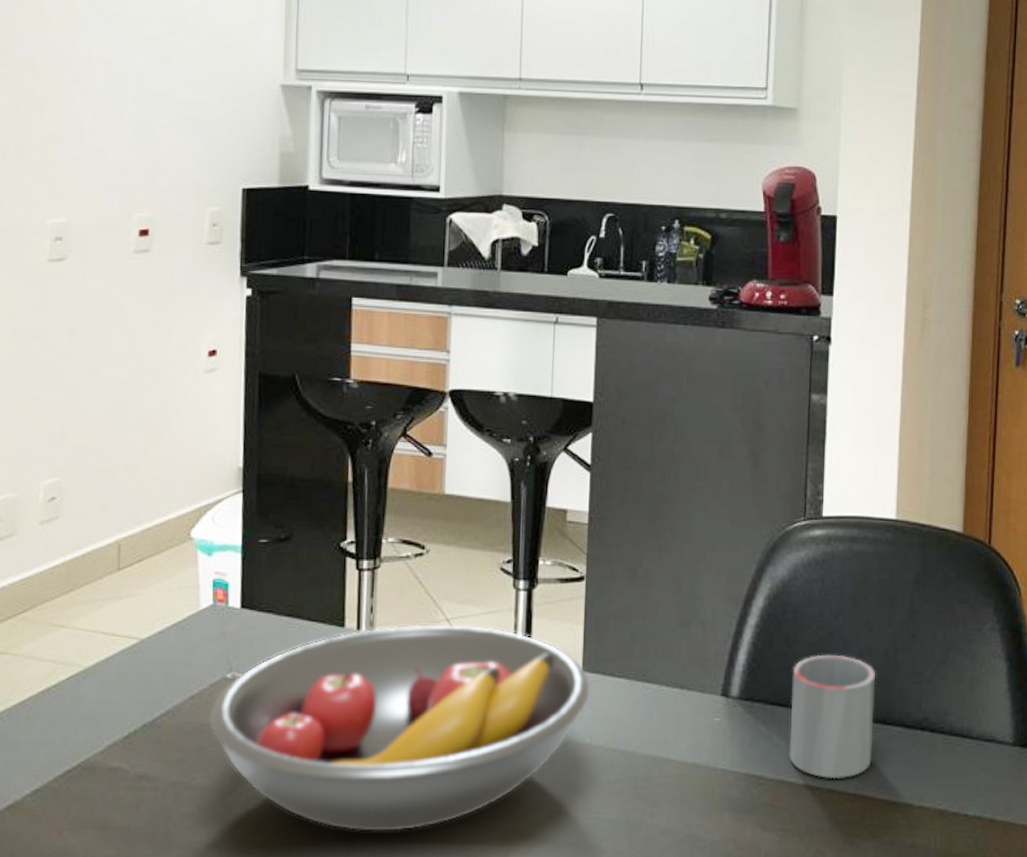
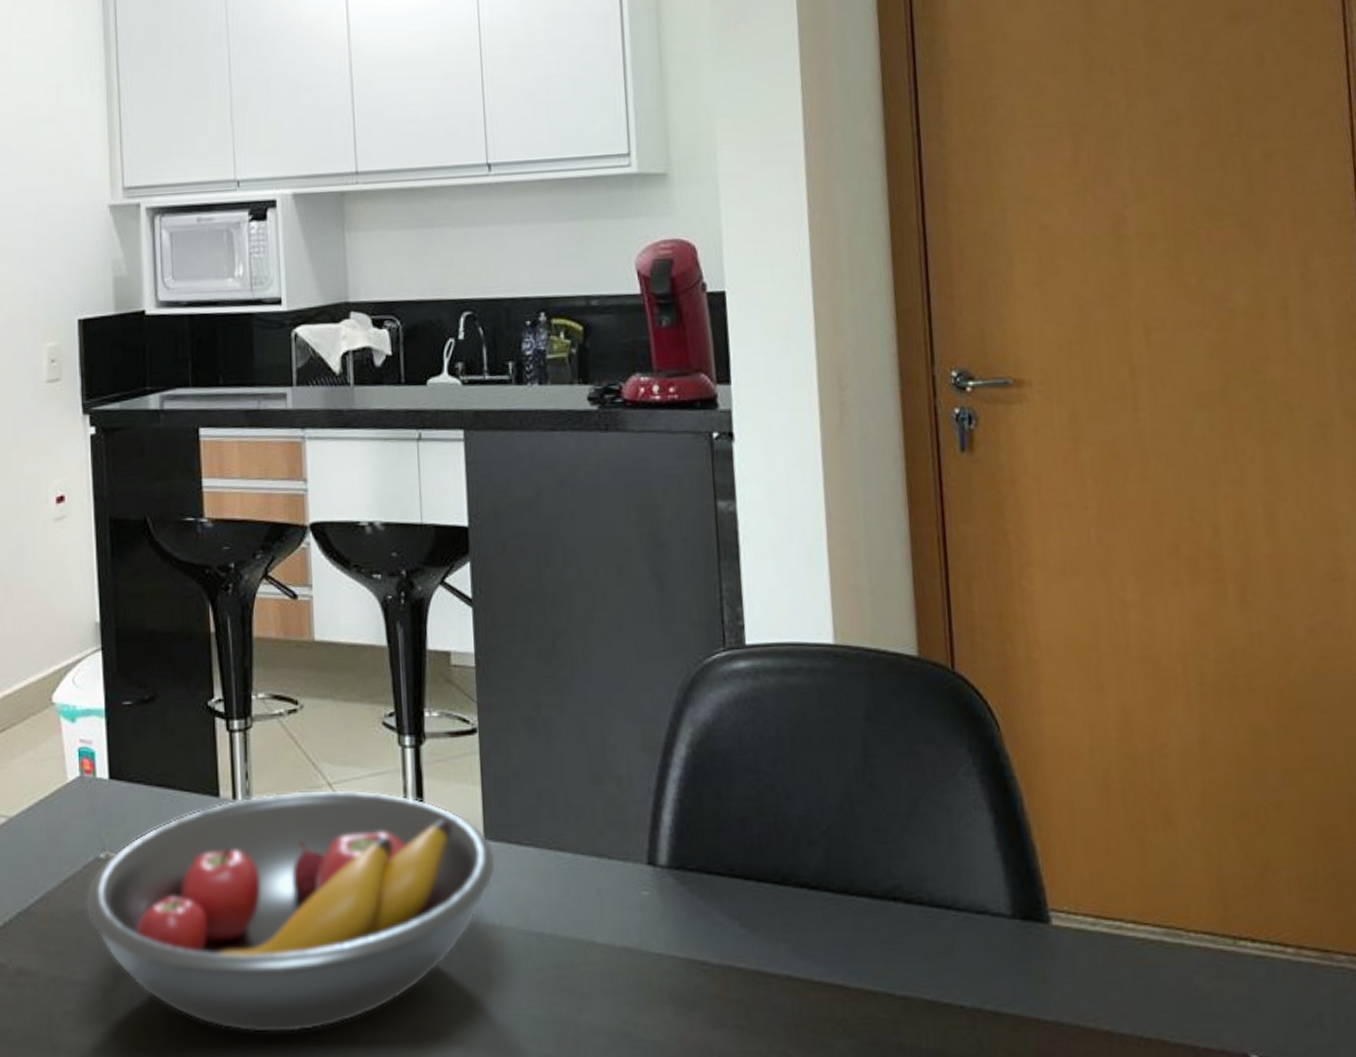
mug: present [789,654,876,779] -> none [729,810,836,964]

